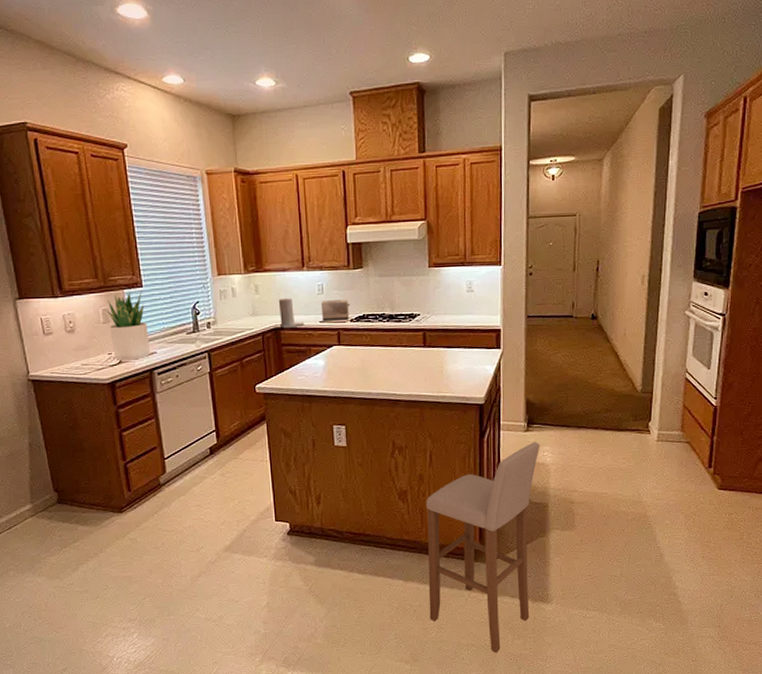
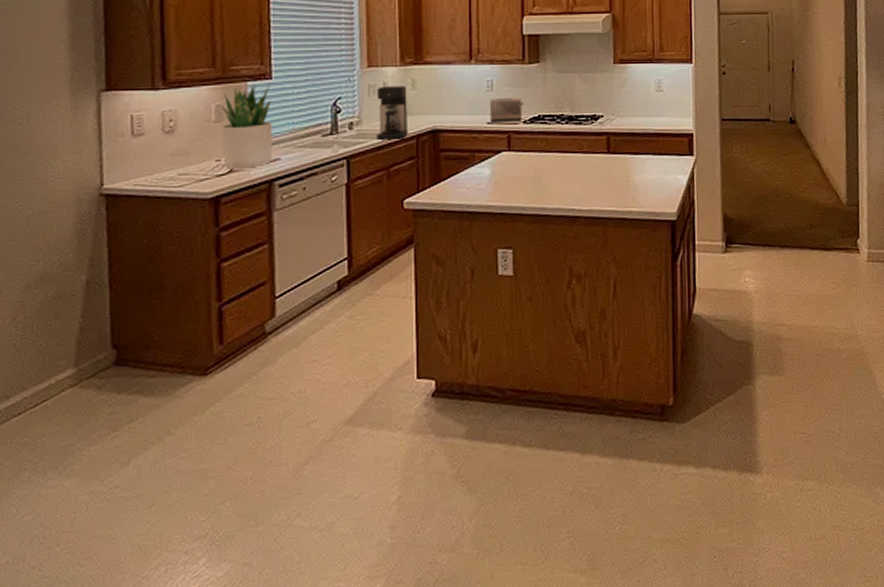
coffee maker: none [227,291,256,337] -> present [377,86,409,140]
paper towel: present [278,298,305,328] -> none [438,95,469,130]
bar stool: present [425,442,540,653] -> none [608,265,741,549]

